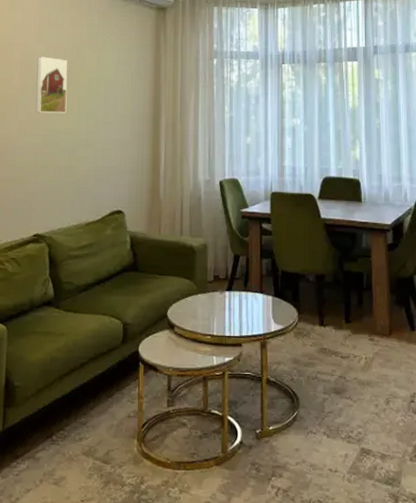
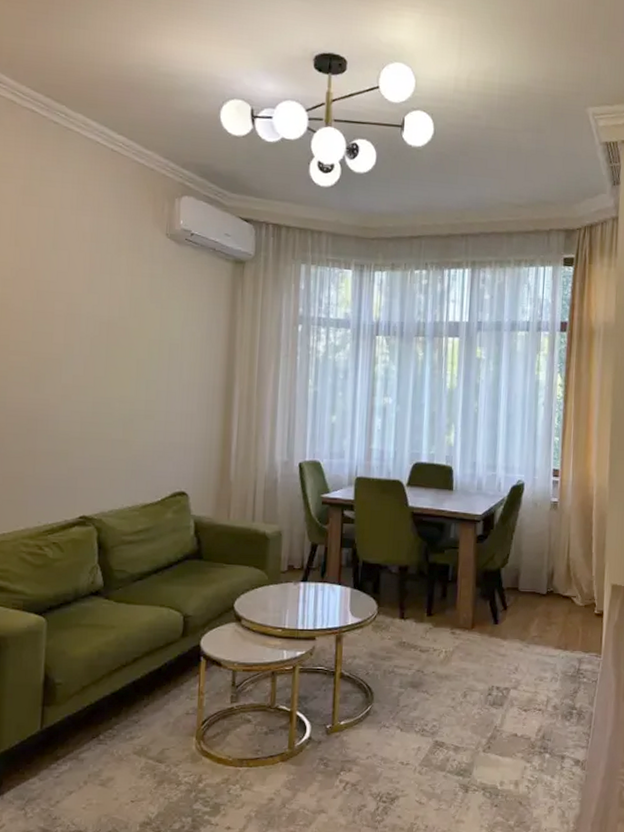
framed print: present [36,57,68,114] -> none [84,309,124,379]

